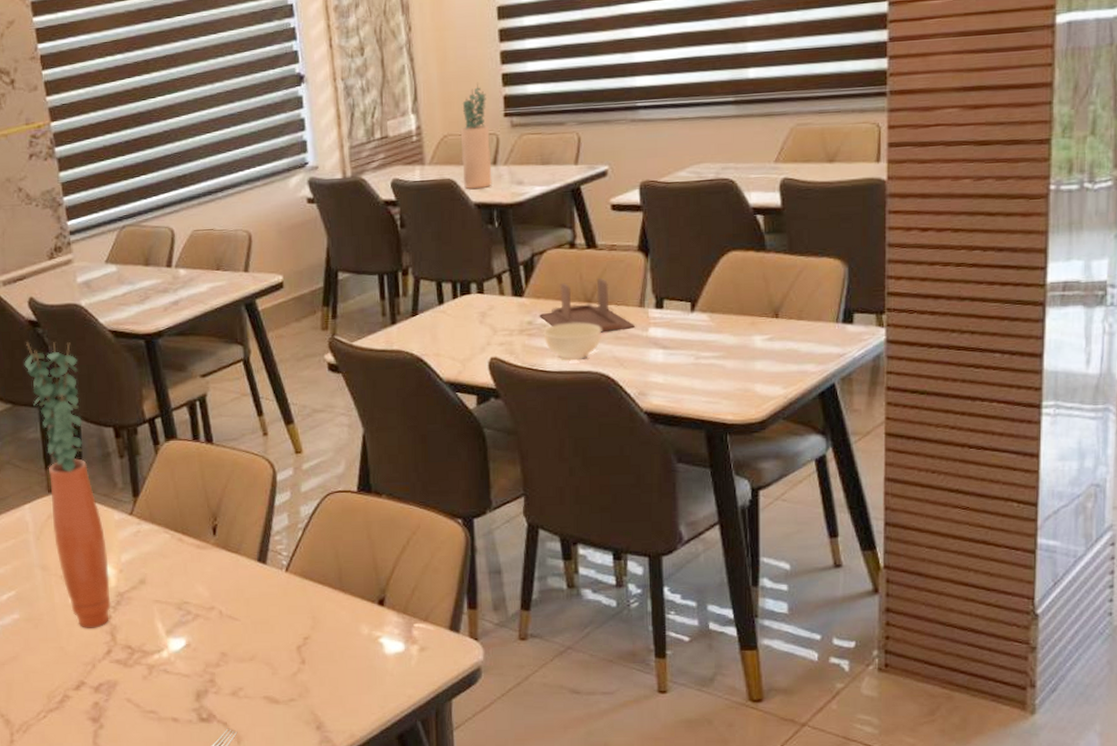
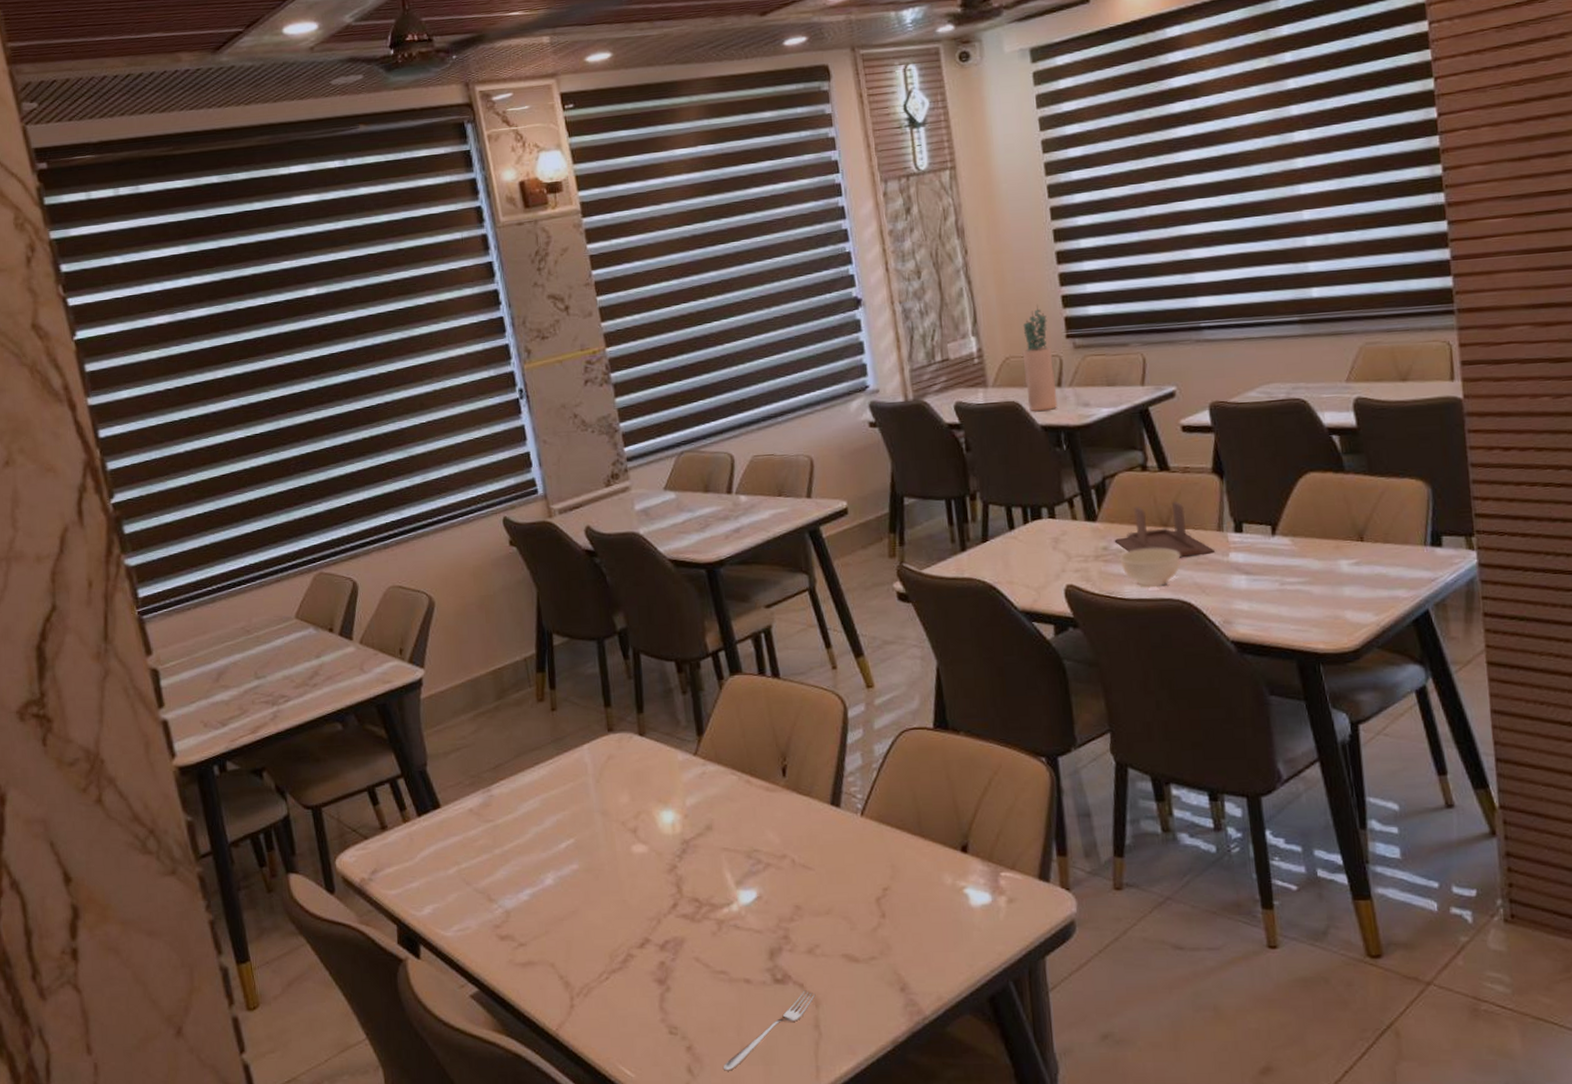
vase: present [24,341,111,628] -> none [581,571,676,879]

